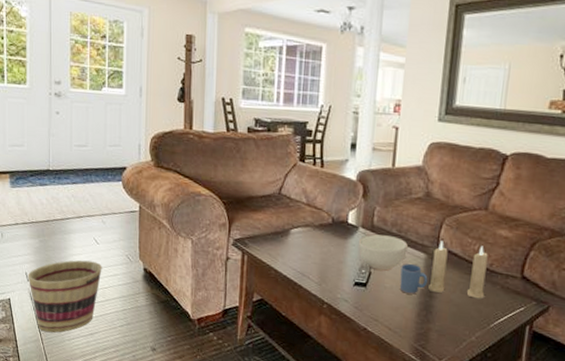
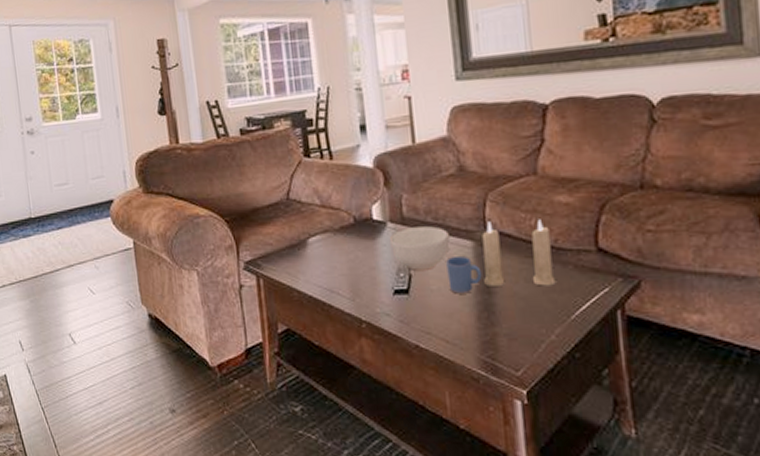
basket: present [27,260,102,333] -> none [22,315,103,409]

